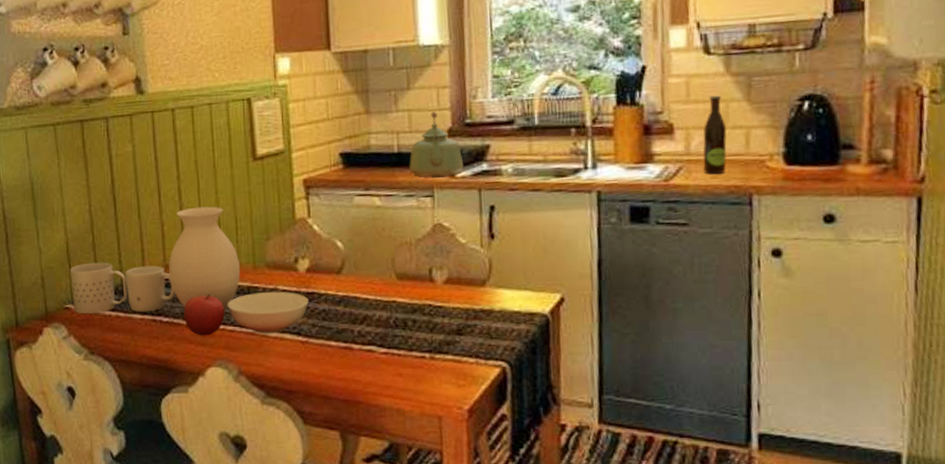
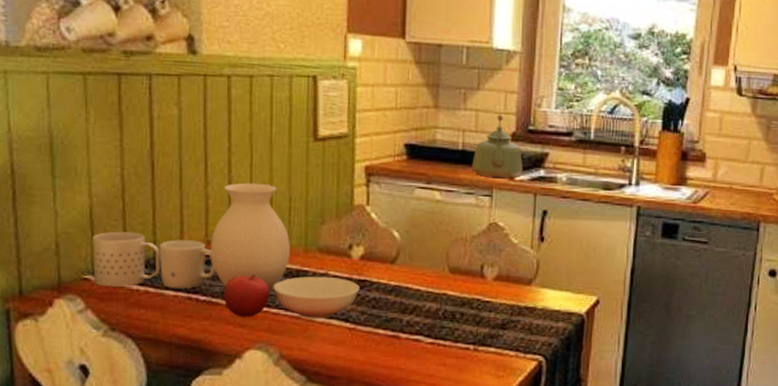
bottle: present [702,95,727,174] -> none [725,132,747,201]

